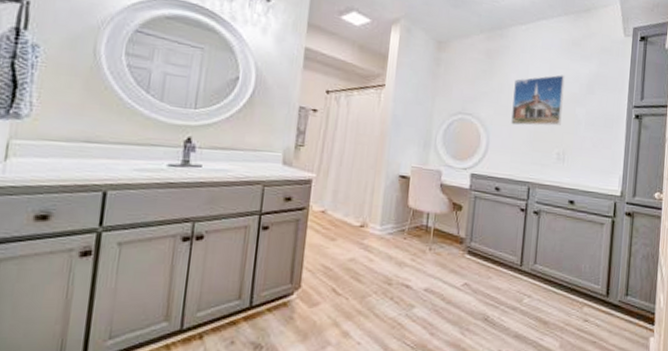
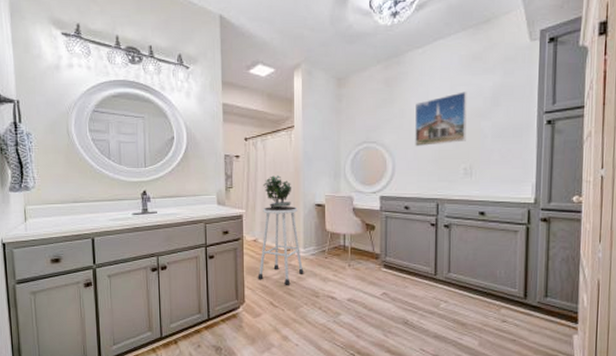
stool: none [320,173,379,269] -> present [257,207,304,285]
potted plant: none [340,137,374,176] -> present [262,175,291,208]

